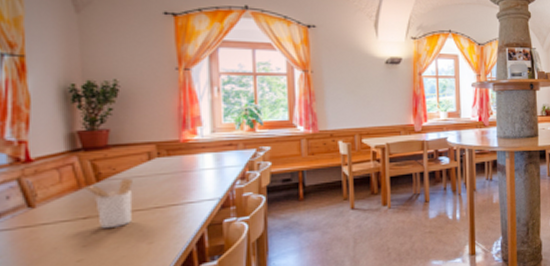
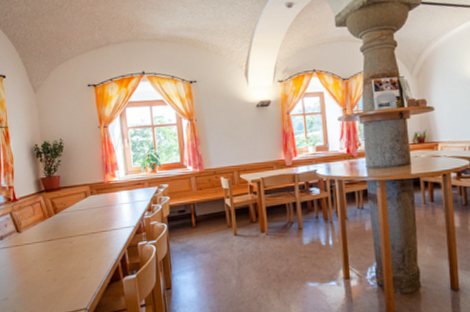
utensil holder: present [83,178,133,228] -> none [47,211,78,247]

